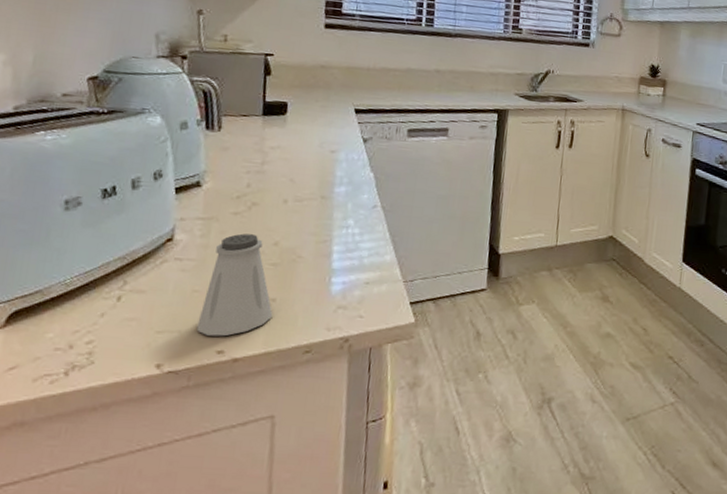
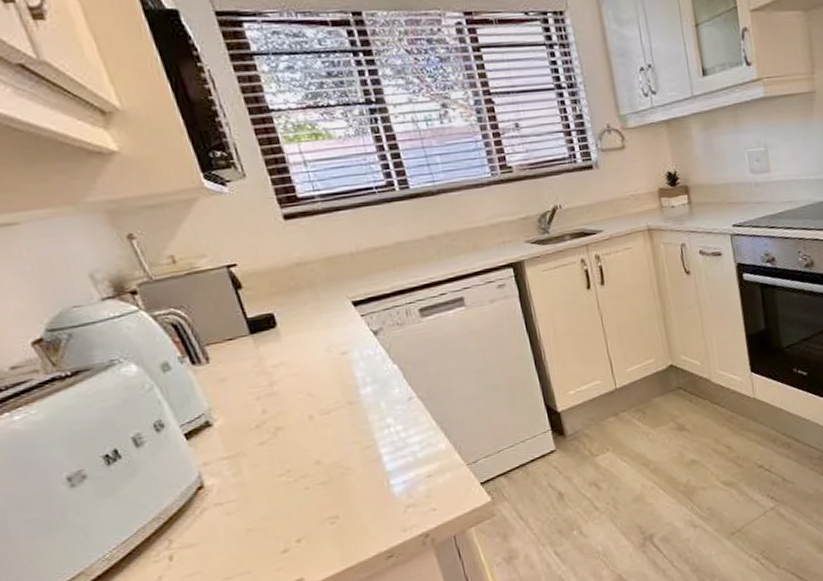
saltshaker: present [196,233,273,337] -> none [254,459,342,569]

